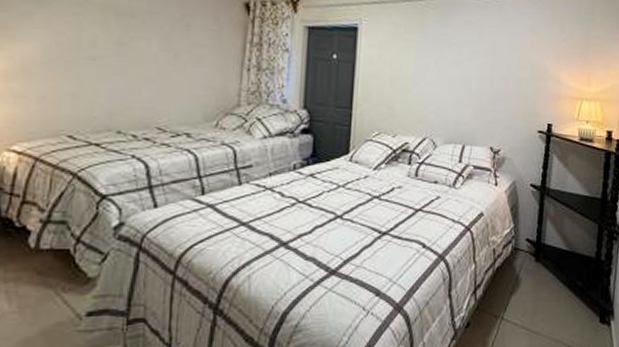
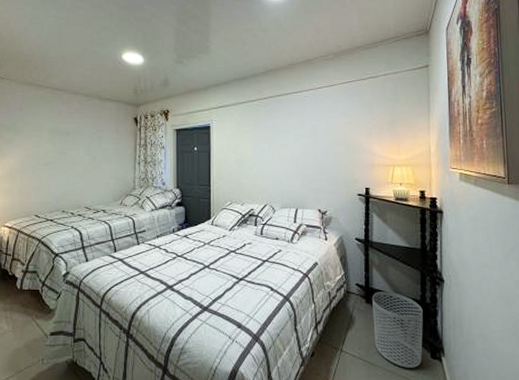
waste bin: none [541,248,596,335] -> present [372,292,423,368]

